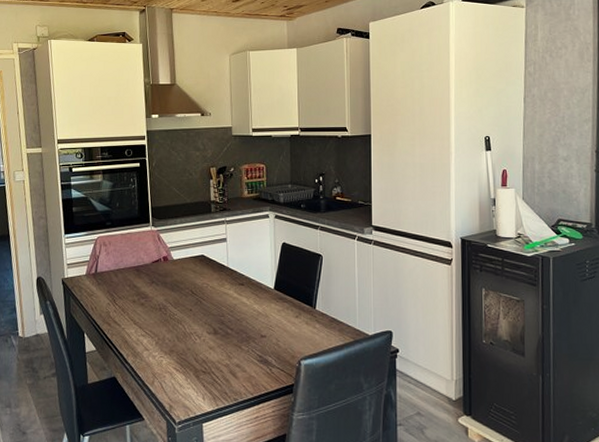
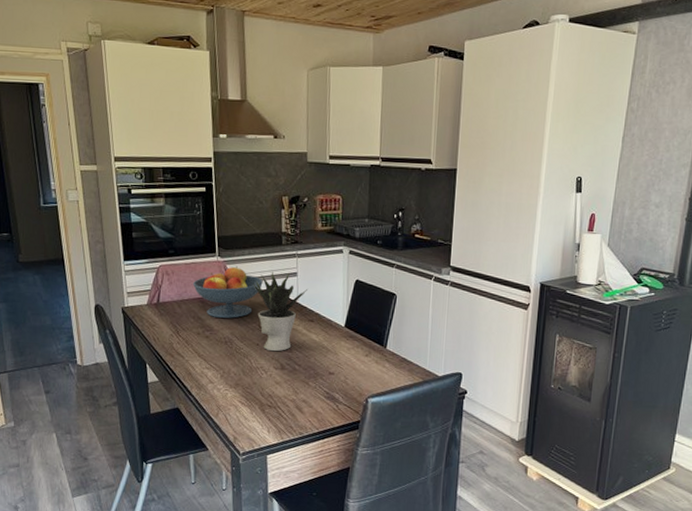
fruit bowl: none [128,235,194,285] -> present [192,266,263,318]
potted plant: none [185,238,237,317] -> present [253,271,307,352]

